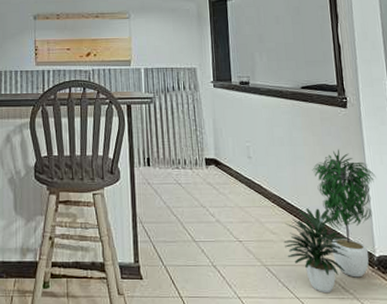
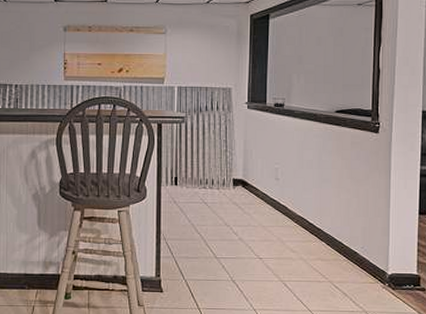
potted plant: present [283,149,376,294] -> none [302,173,398,307]

